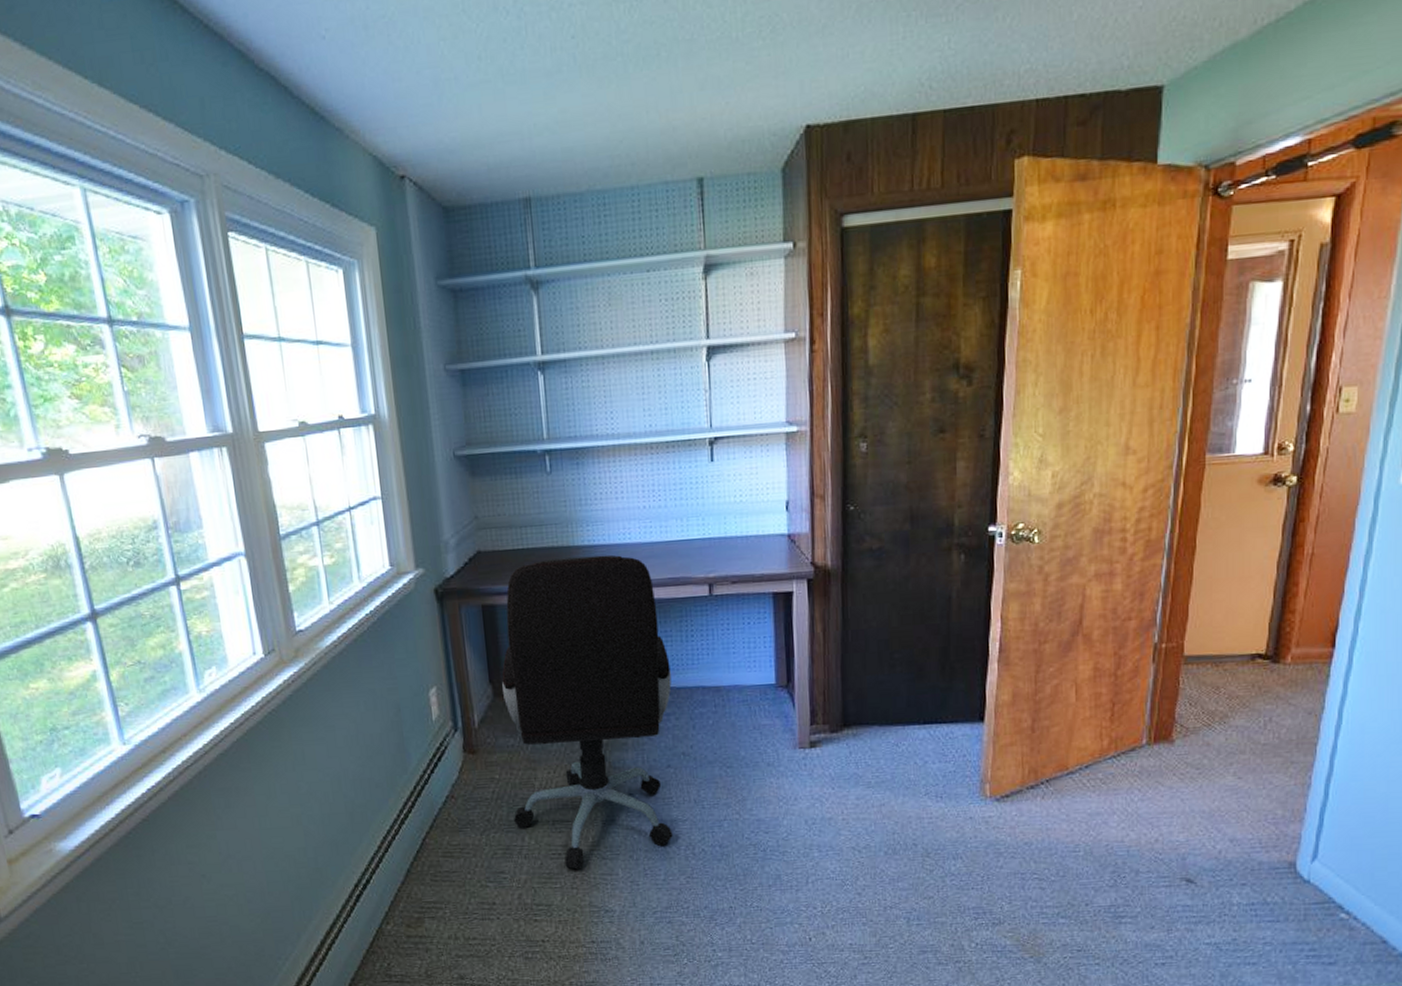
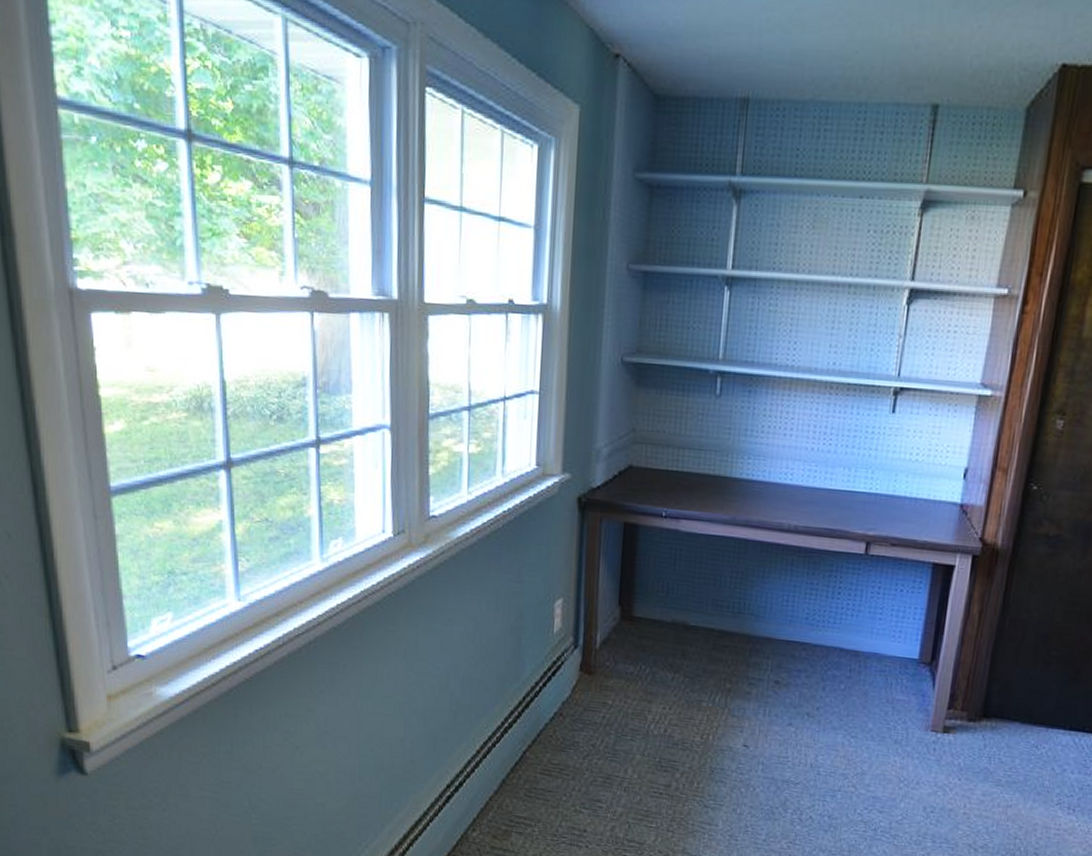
office chair: present [501,555,673,870] -> none [620,486,811,813]

